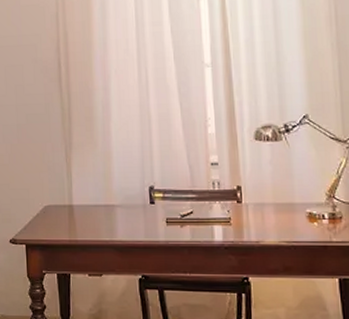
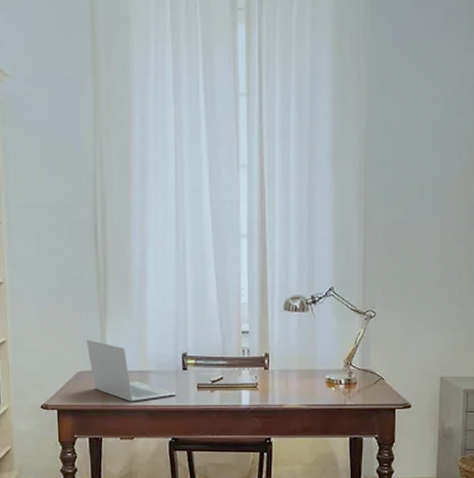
laptop: none [53,173,146,237] -> present [87,339,177,402]

